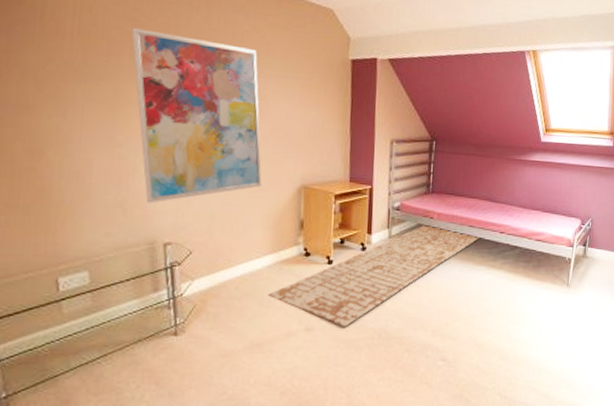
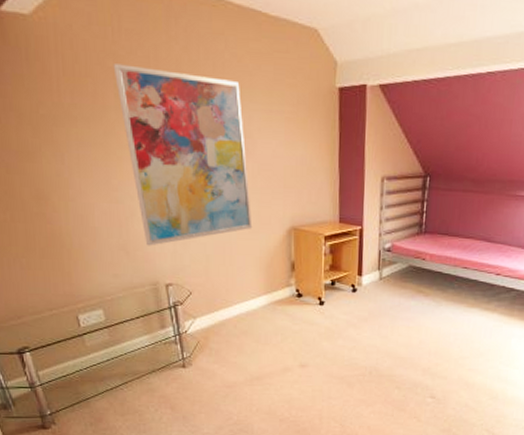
rug: present [268,224,480,327] -> none [264,265,474,364]

